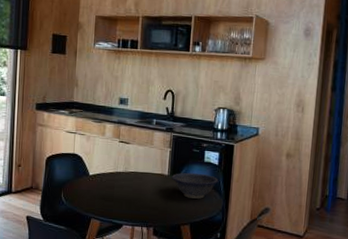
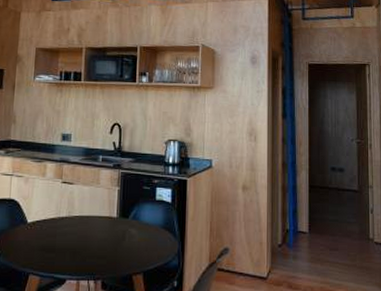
decorative bowl: present [171,172,220,199] -> none [120,213,173,243]

